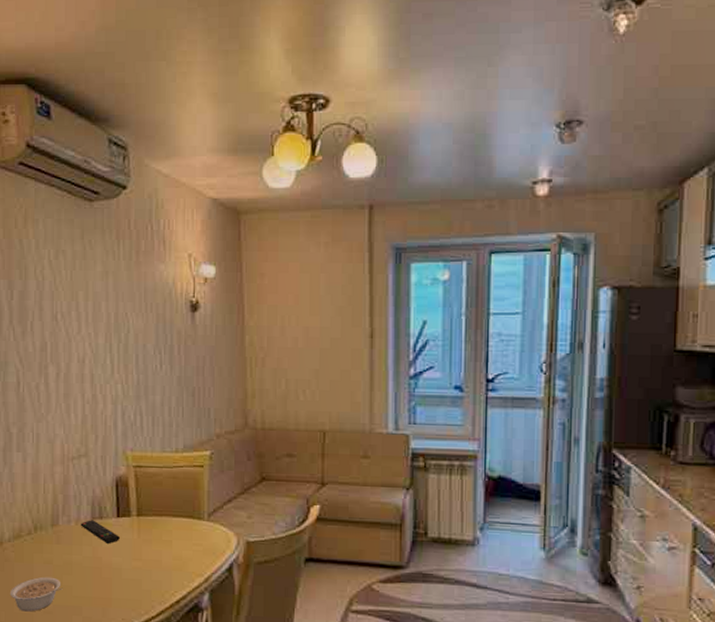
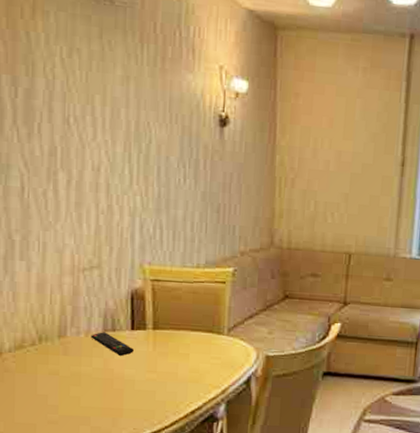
legume: present [9,576,63,612] -> none [9,387,70,422]

